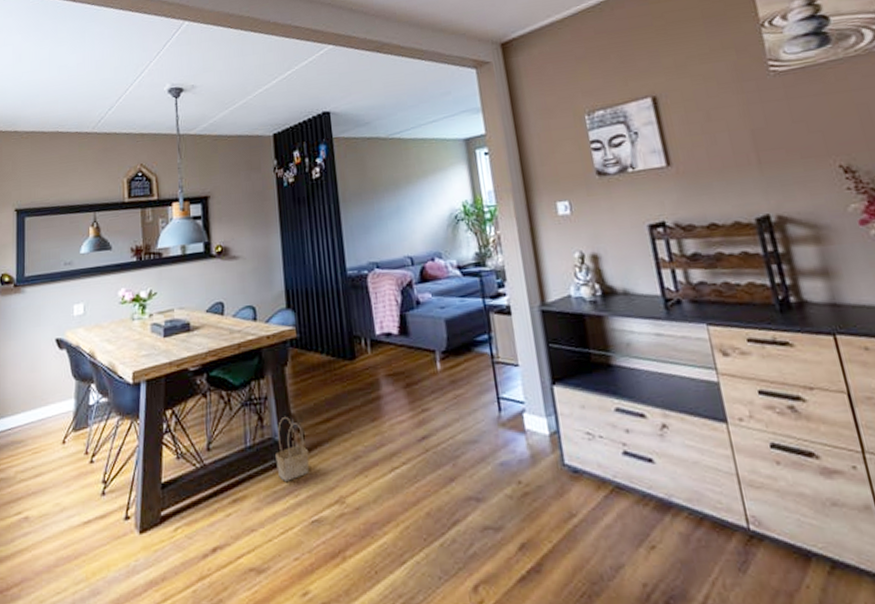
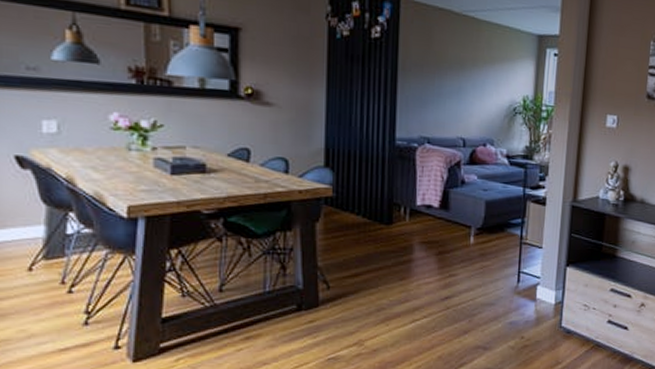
basket: present [275,416,309,482] -> none [296,267,333,324]

